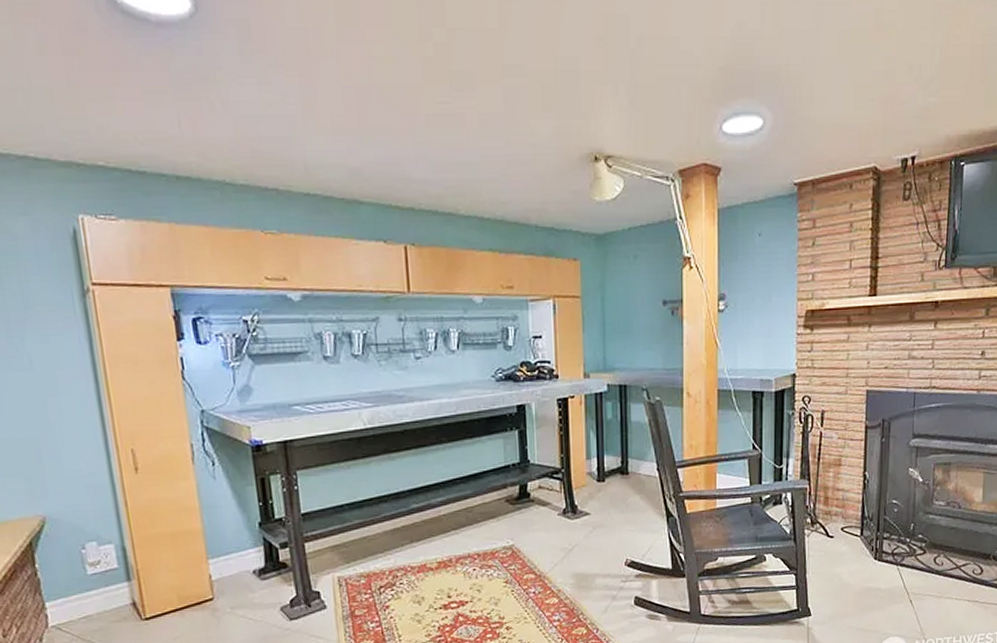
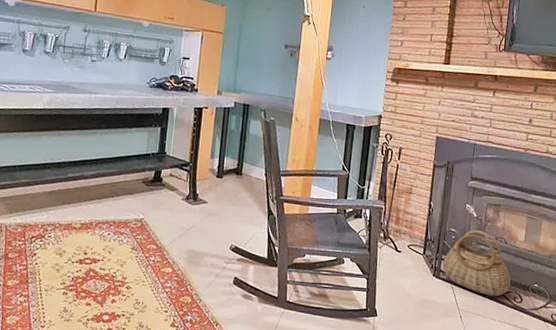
basket: none [885,496,969,573] -> present [442,229,511,297]

